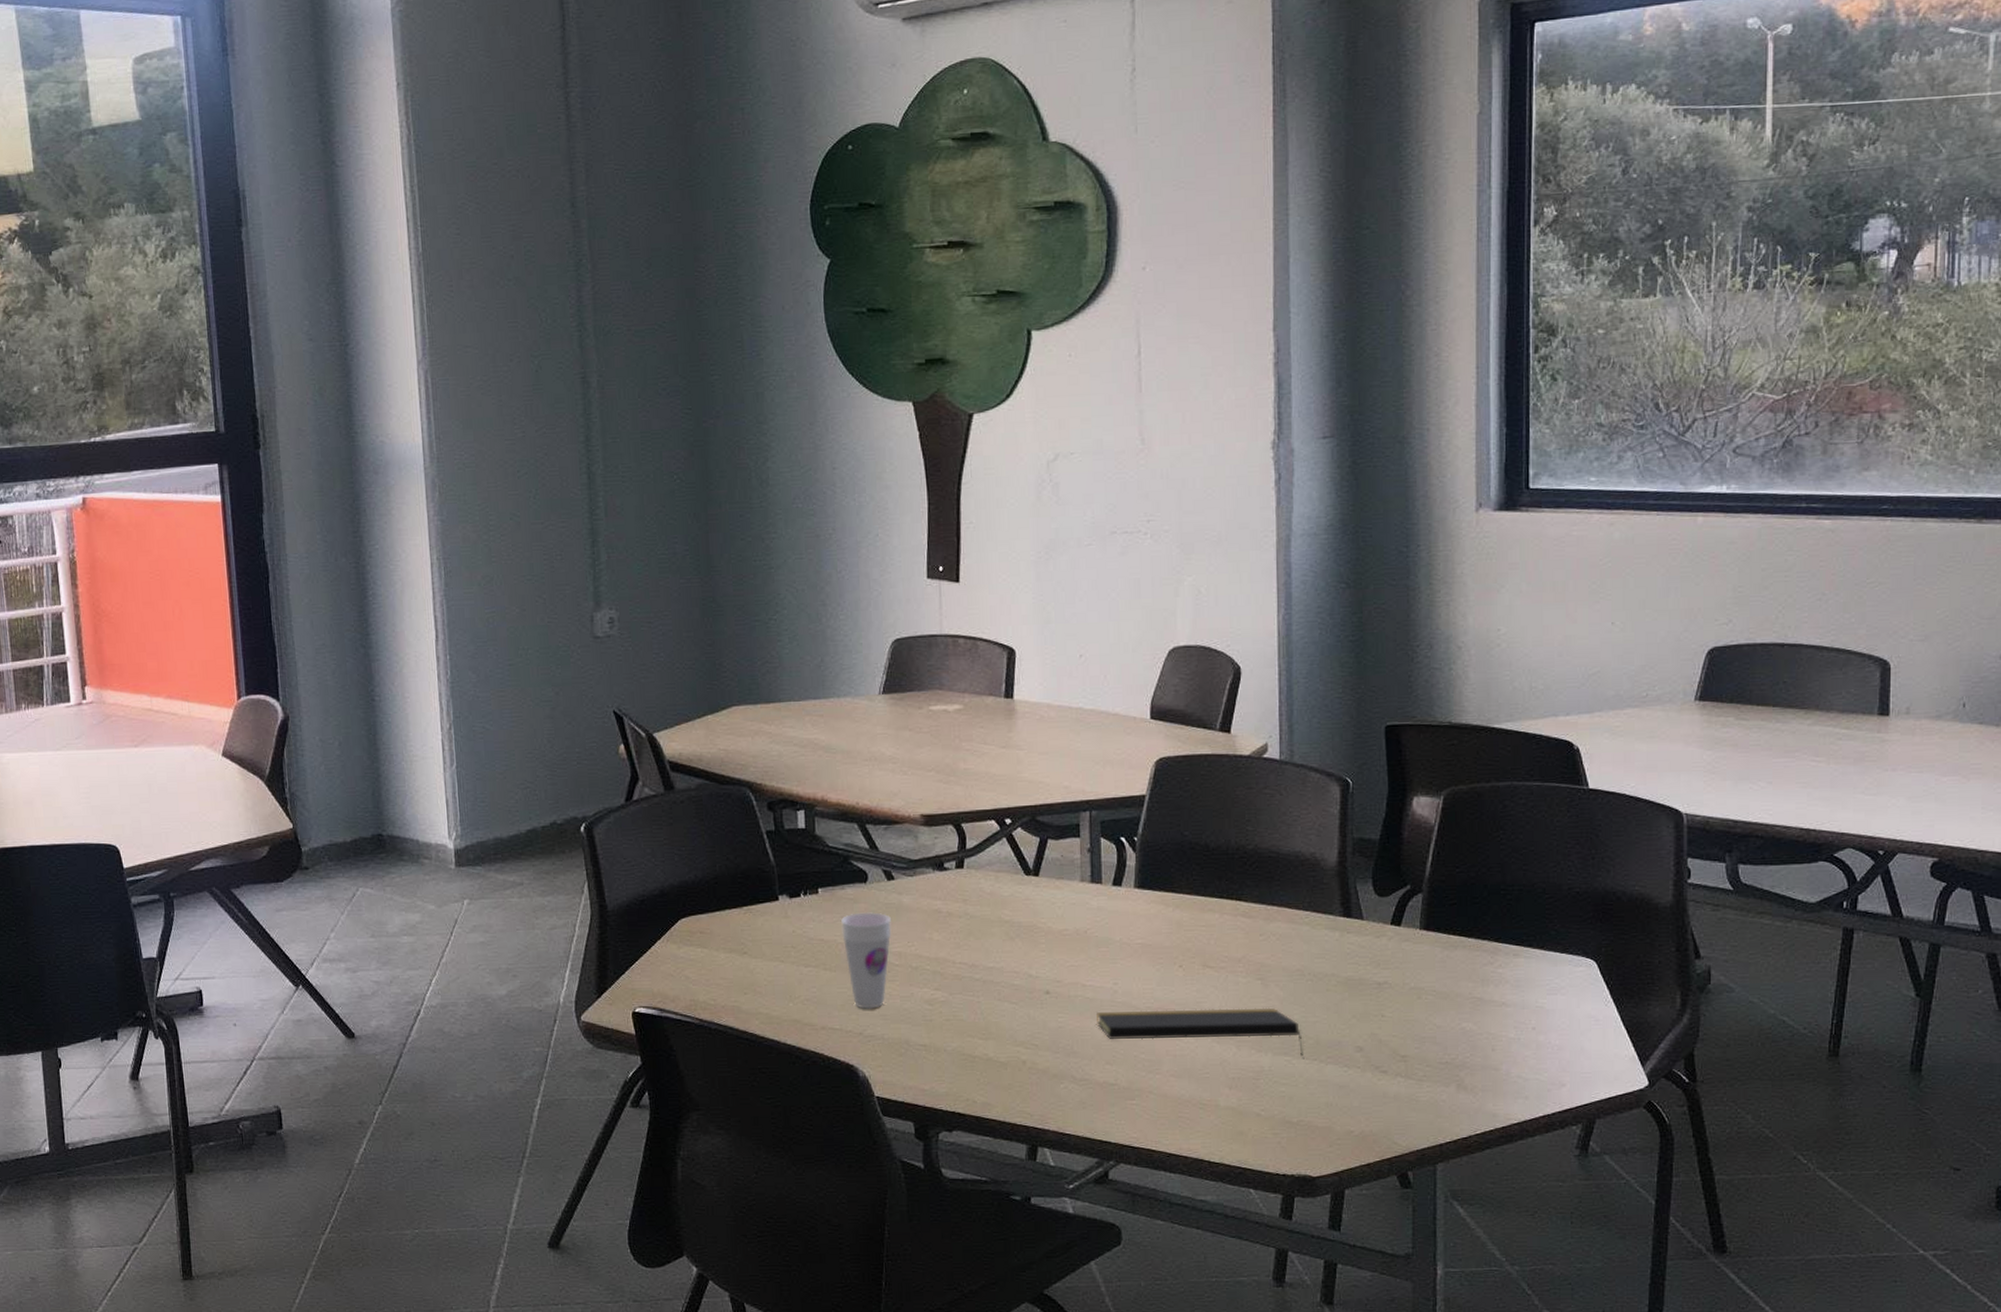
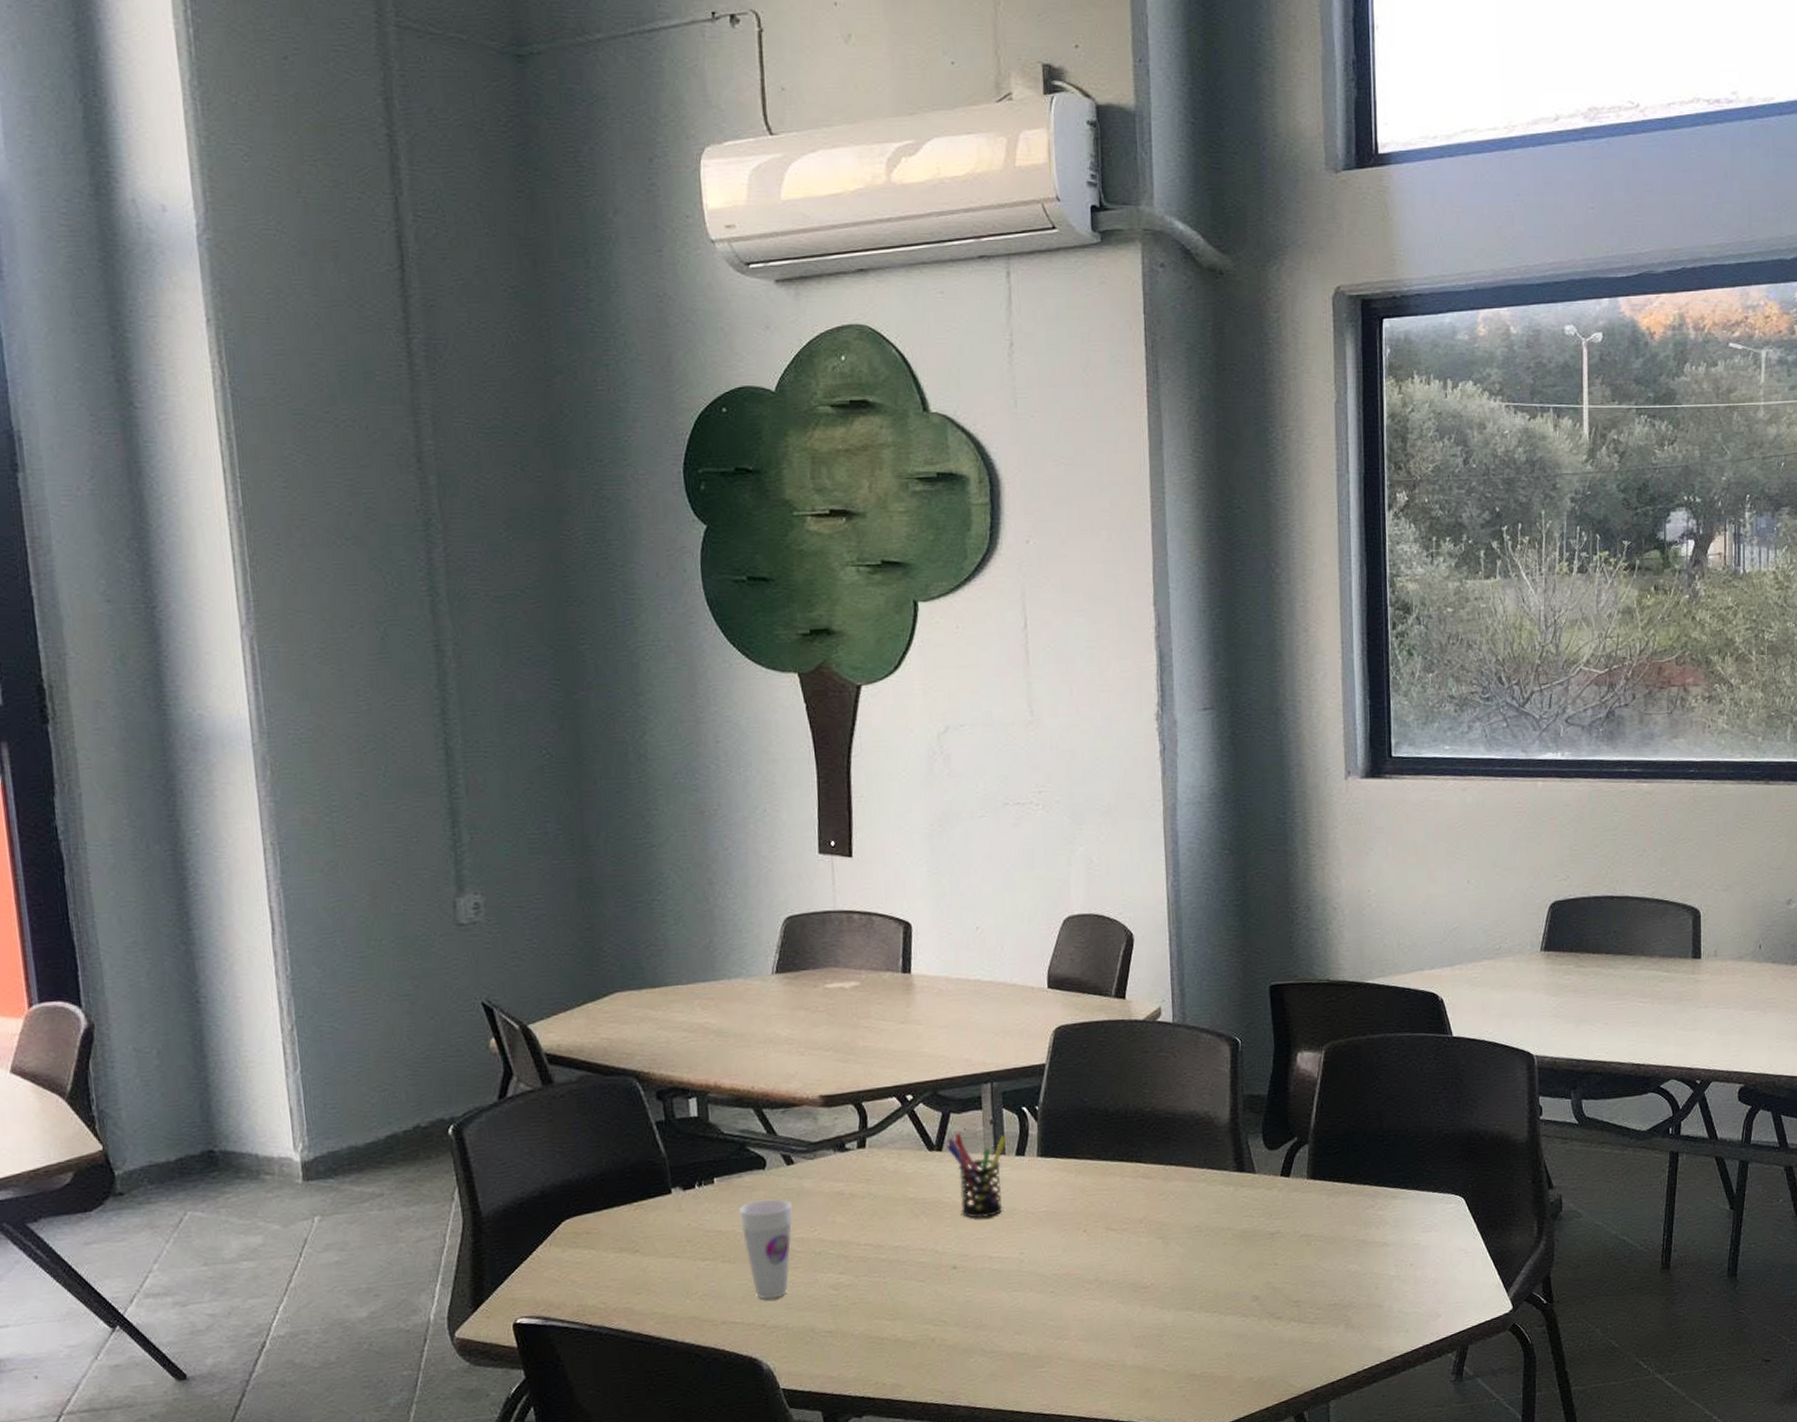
pen holder: none [1043,859,1104,945] -> present [946,1133,1007,1218]
notepad: present [1097,1007,1305,1059] -> none [1004,1265,1205,1313]

